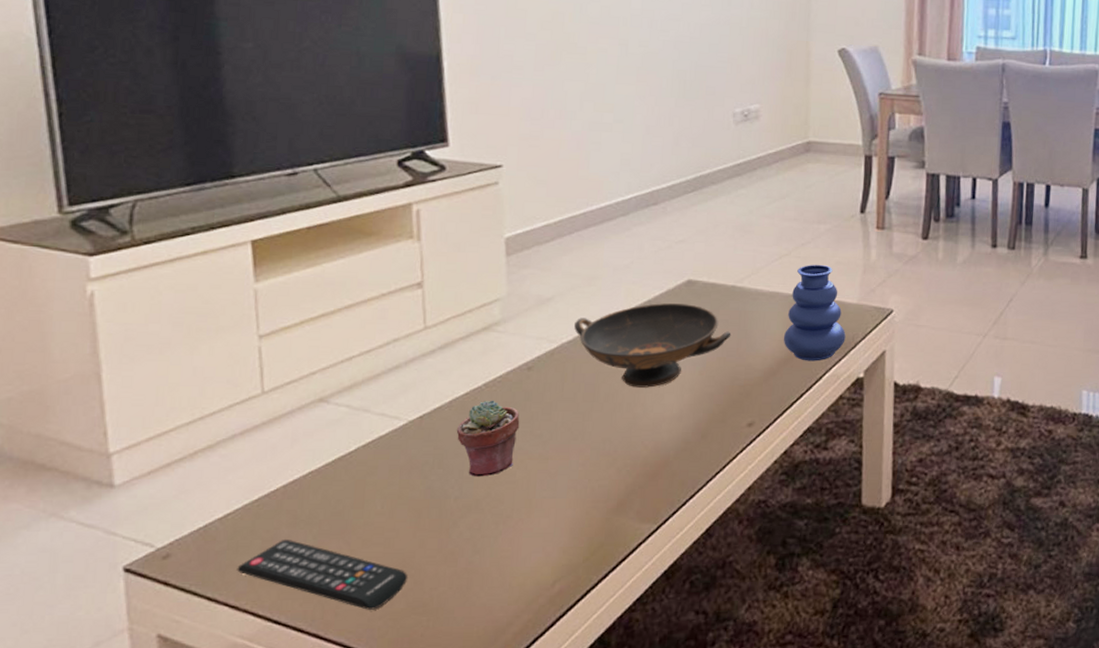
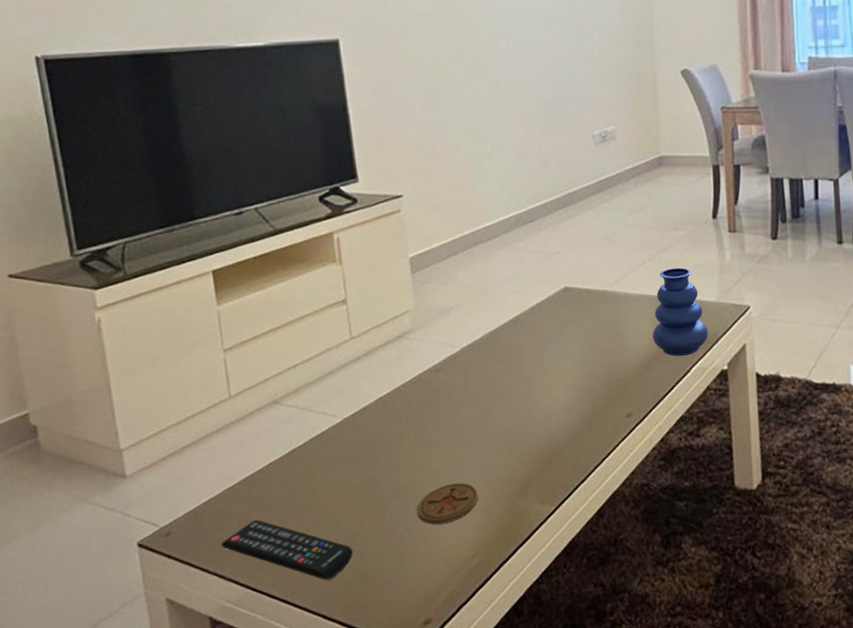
potted succulent: present [456,400,520,477] -> none [382,398,433,465]
coaster: none [491,497,567,544] -> present [417,483,478,523]
decorative bowl: present [574,302,731,388] -> none [472,308,606,384]

